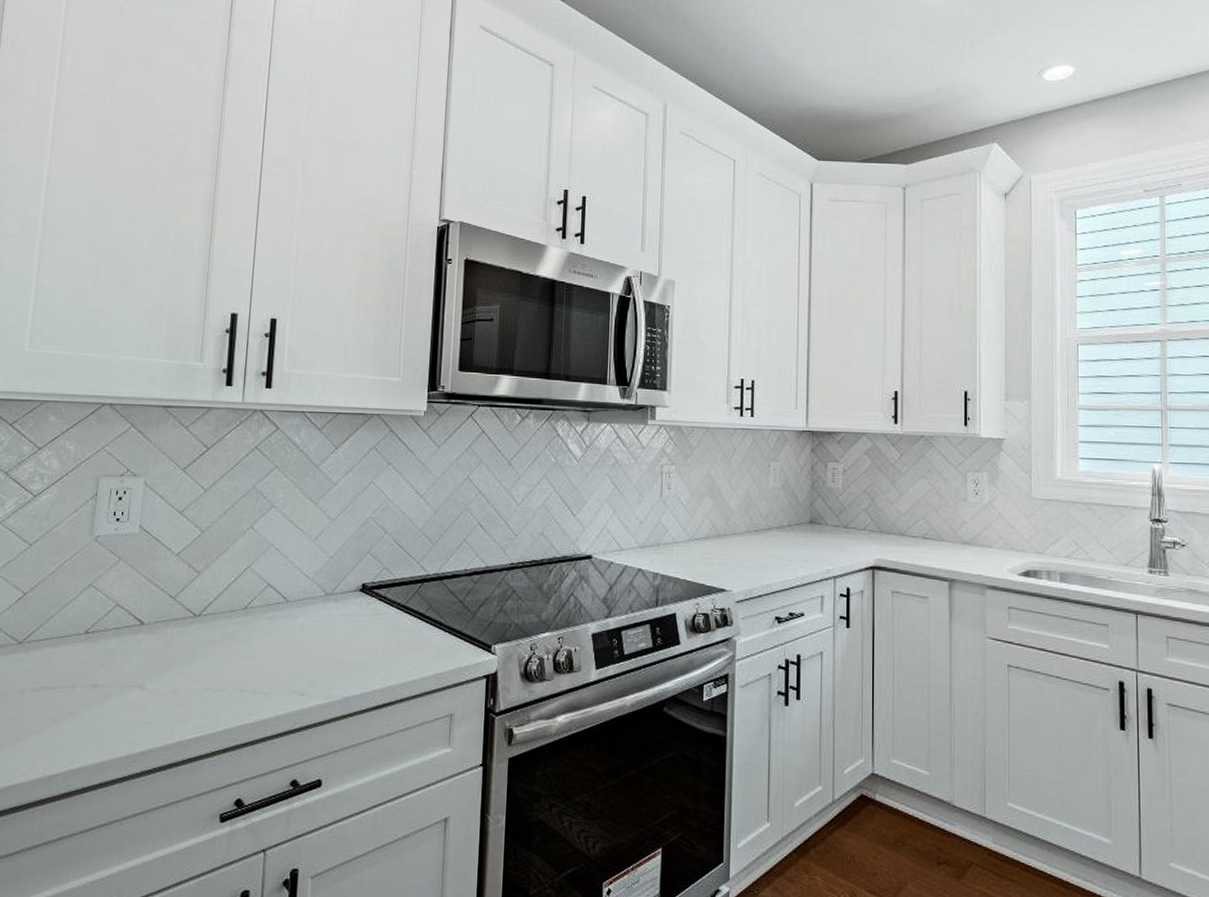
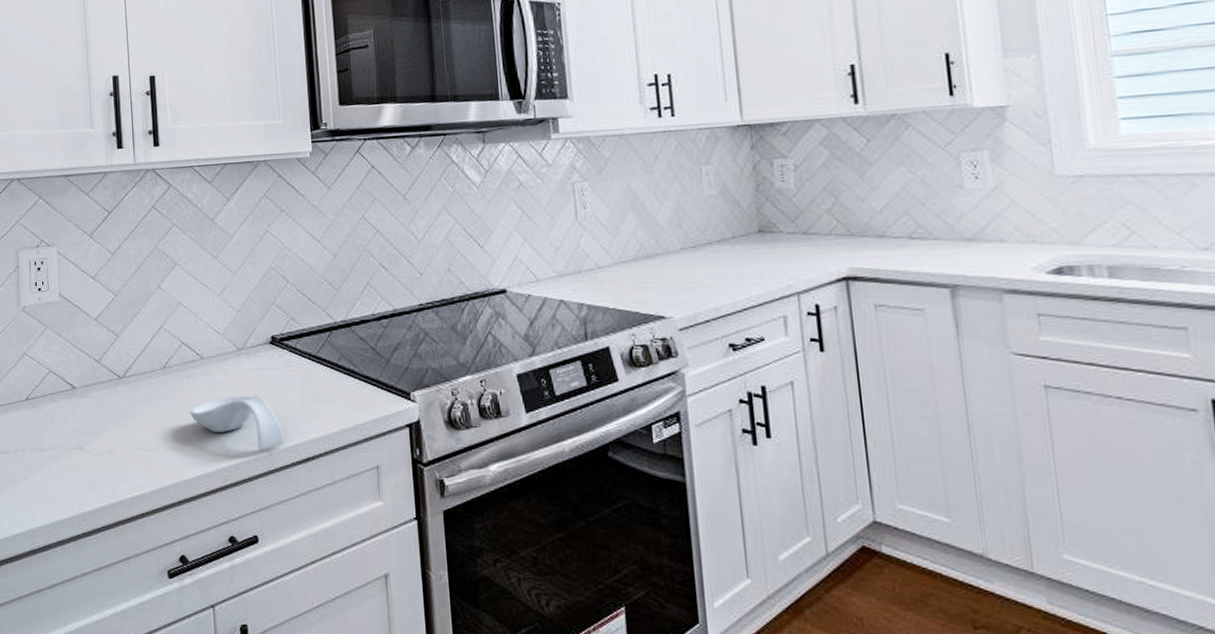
spoon rest: none [267,640,363,696] -> present [190,394,285,451]

